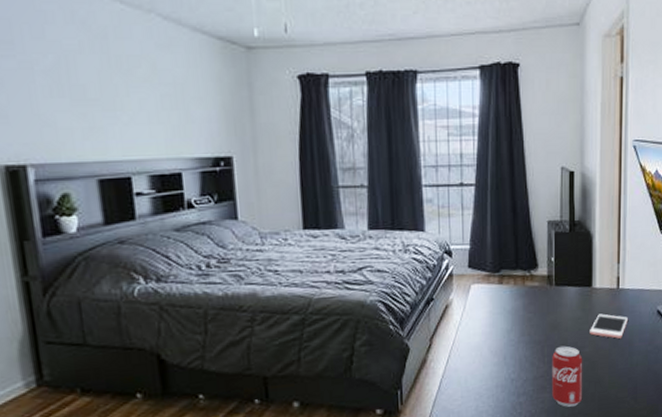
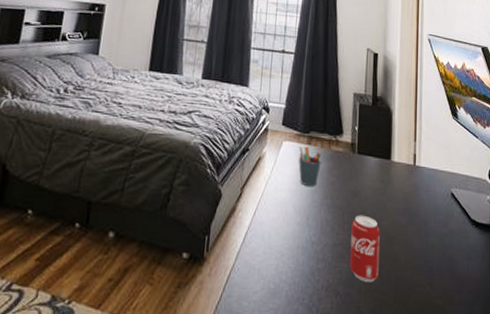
pen holder: none [490,286,516,327] -> present [299,146,322,187]
cell phone: present [590,313,628,339] -> none [388,188,424,216]

